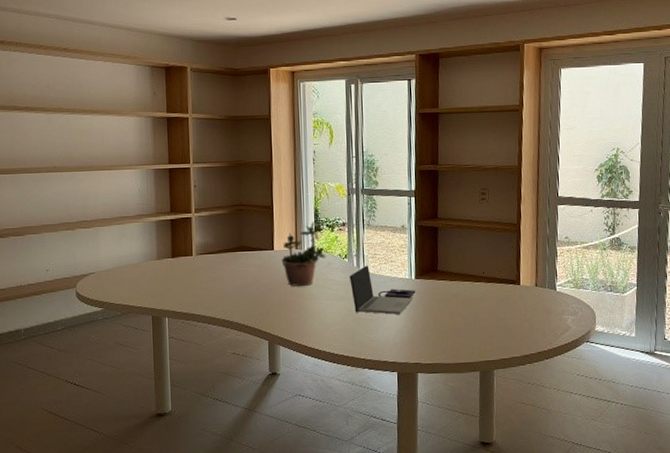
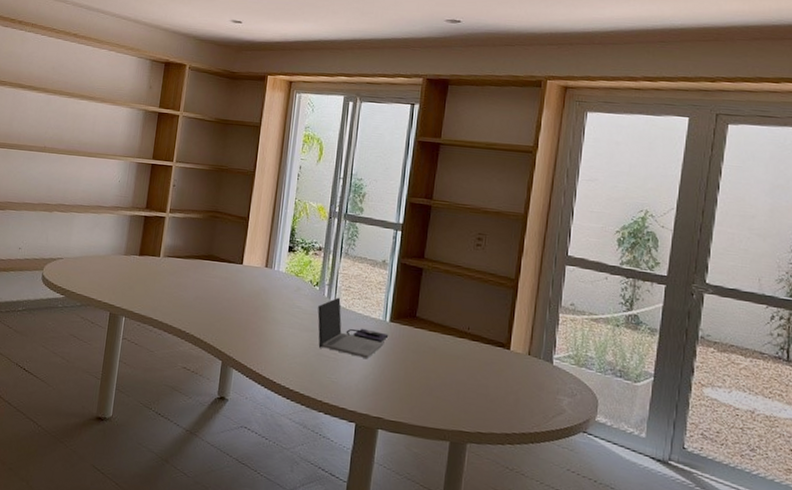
potted plant: present [281,221,326,286] -> none [249,241,299,309]

